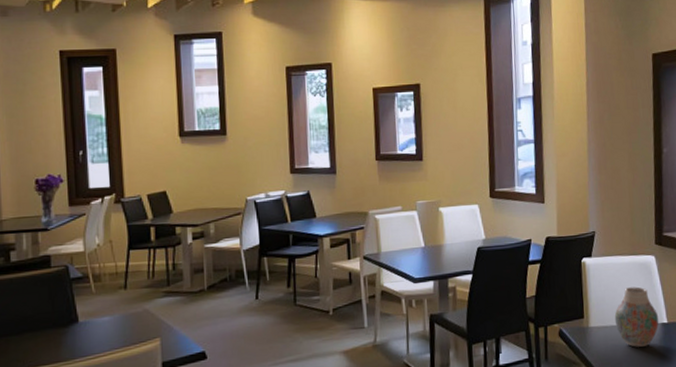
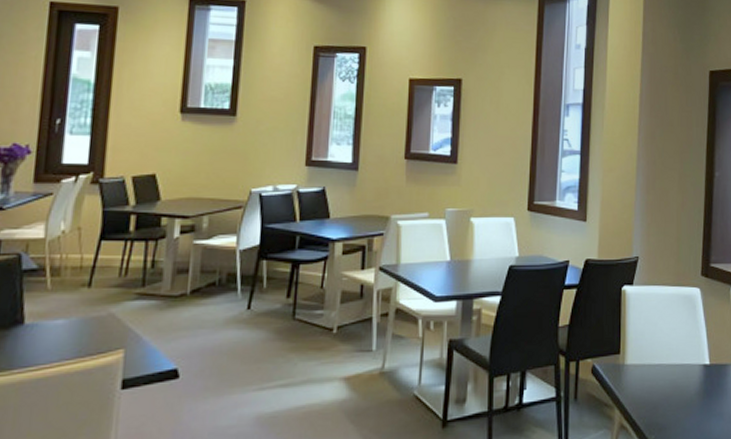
vase: present [614,286,659,347] -> none [653,321,701,390]

